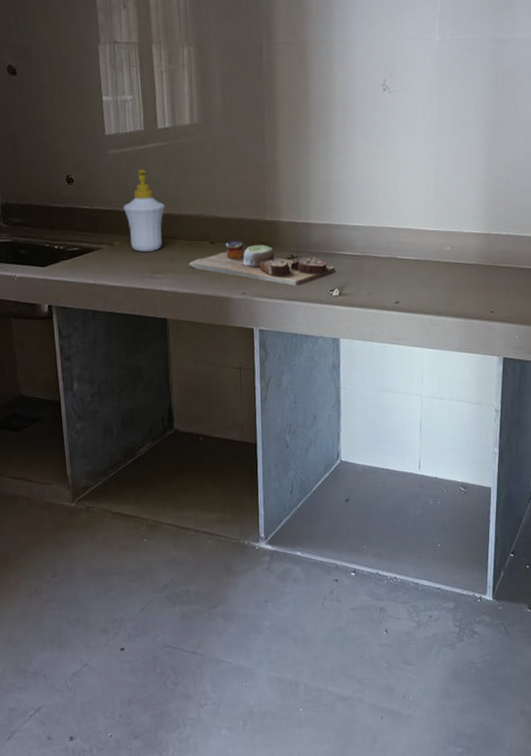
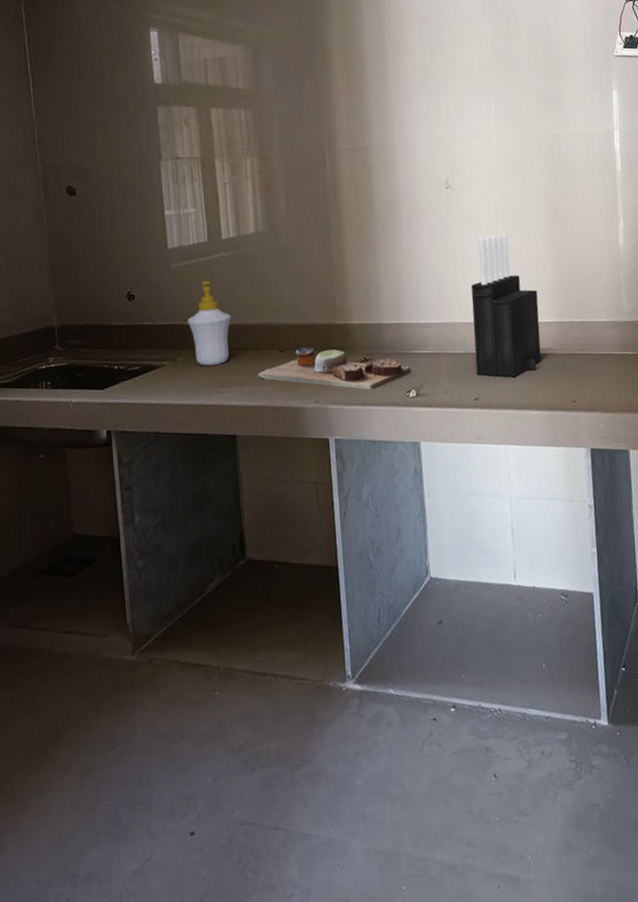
knife block: none [399,139,467,285] -> present [471,232,542,378]

